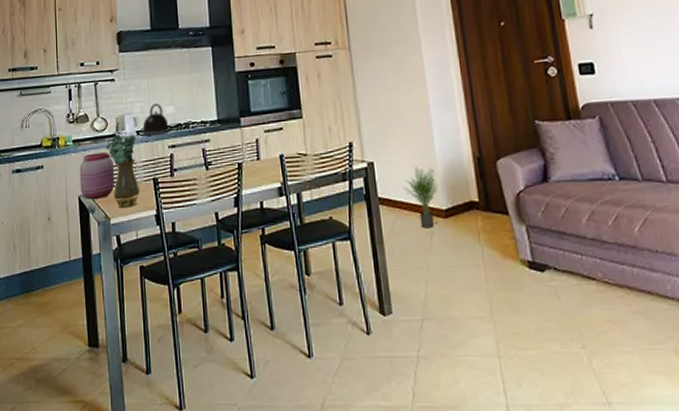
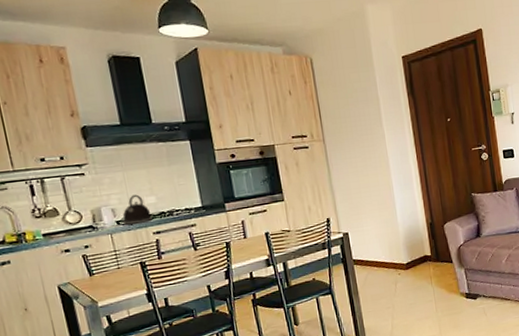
jar: present [79,152,115,199] -> none [54,243,99,287]
vase: present [106,133,140,208] -> none [83,223,127,292]
potted plant: present [403,166,438,229] -> none [373,233,400,279]

